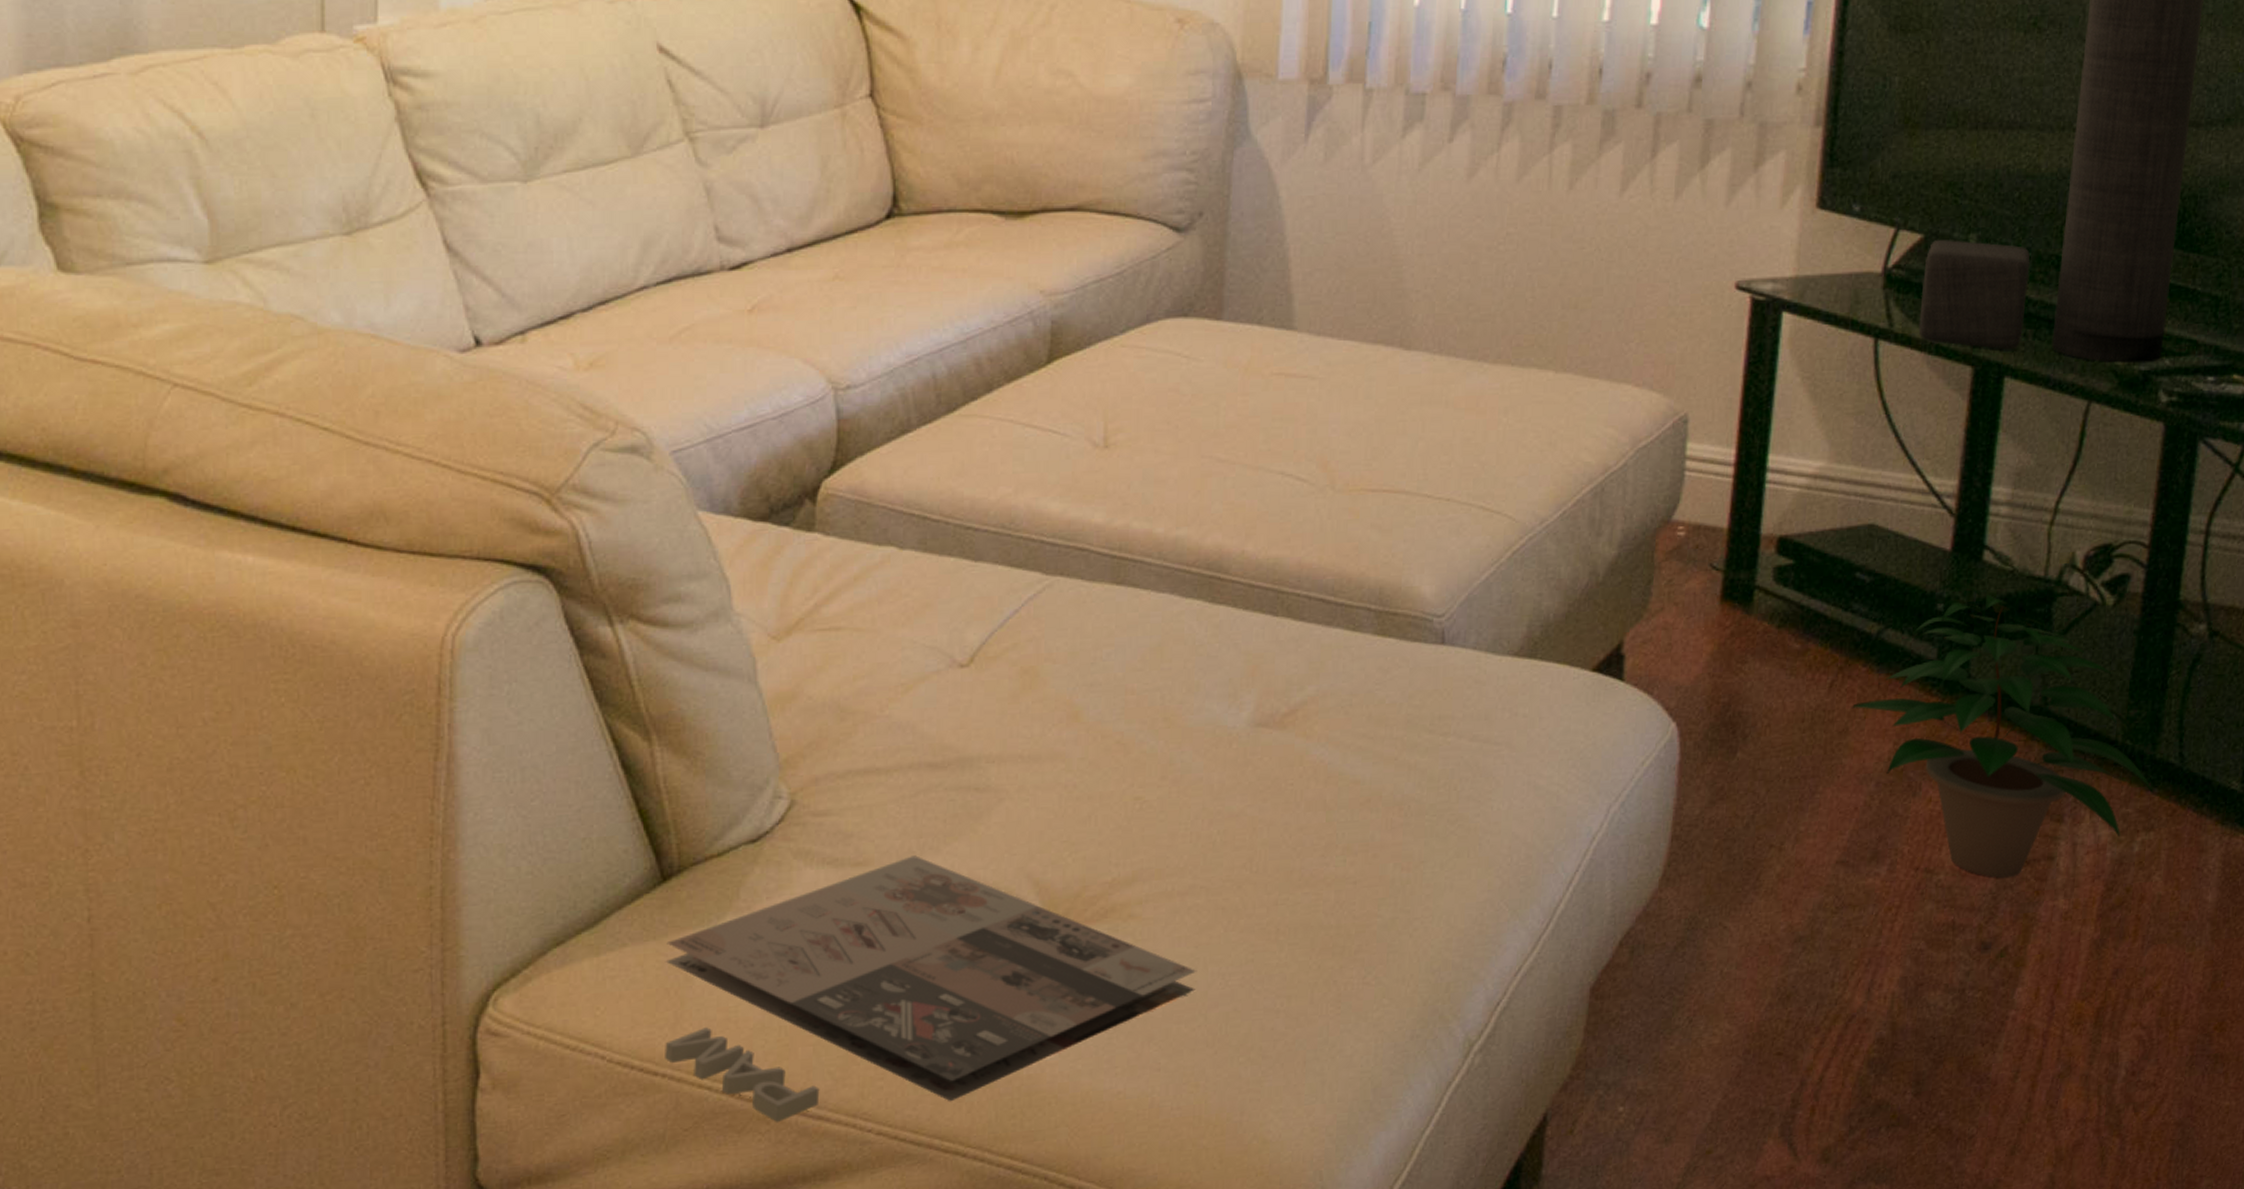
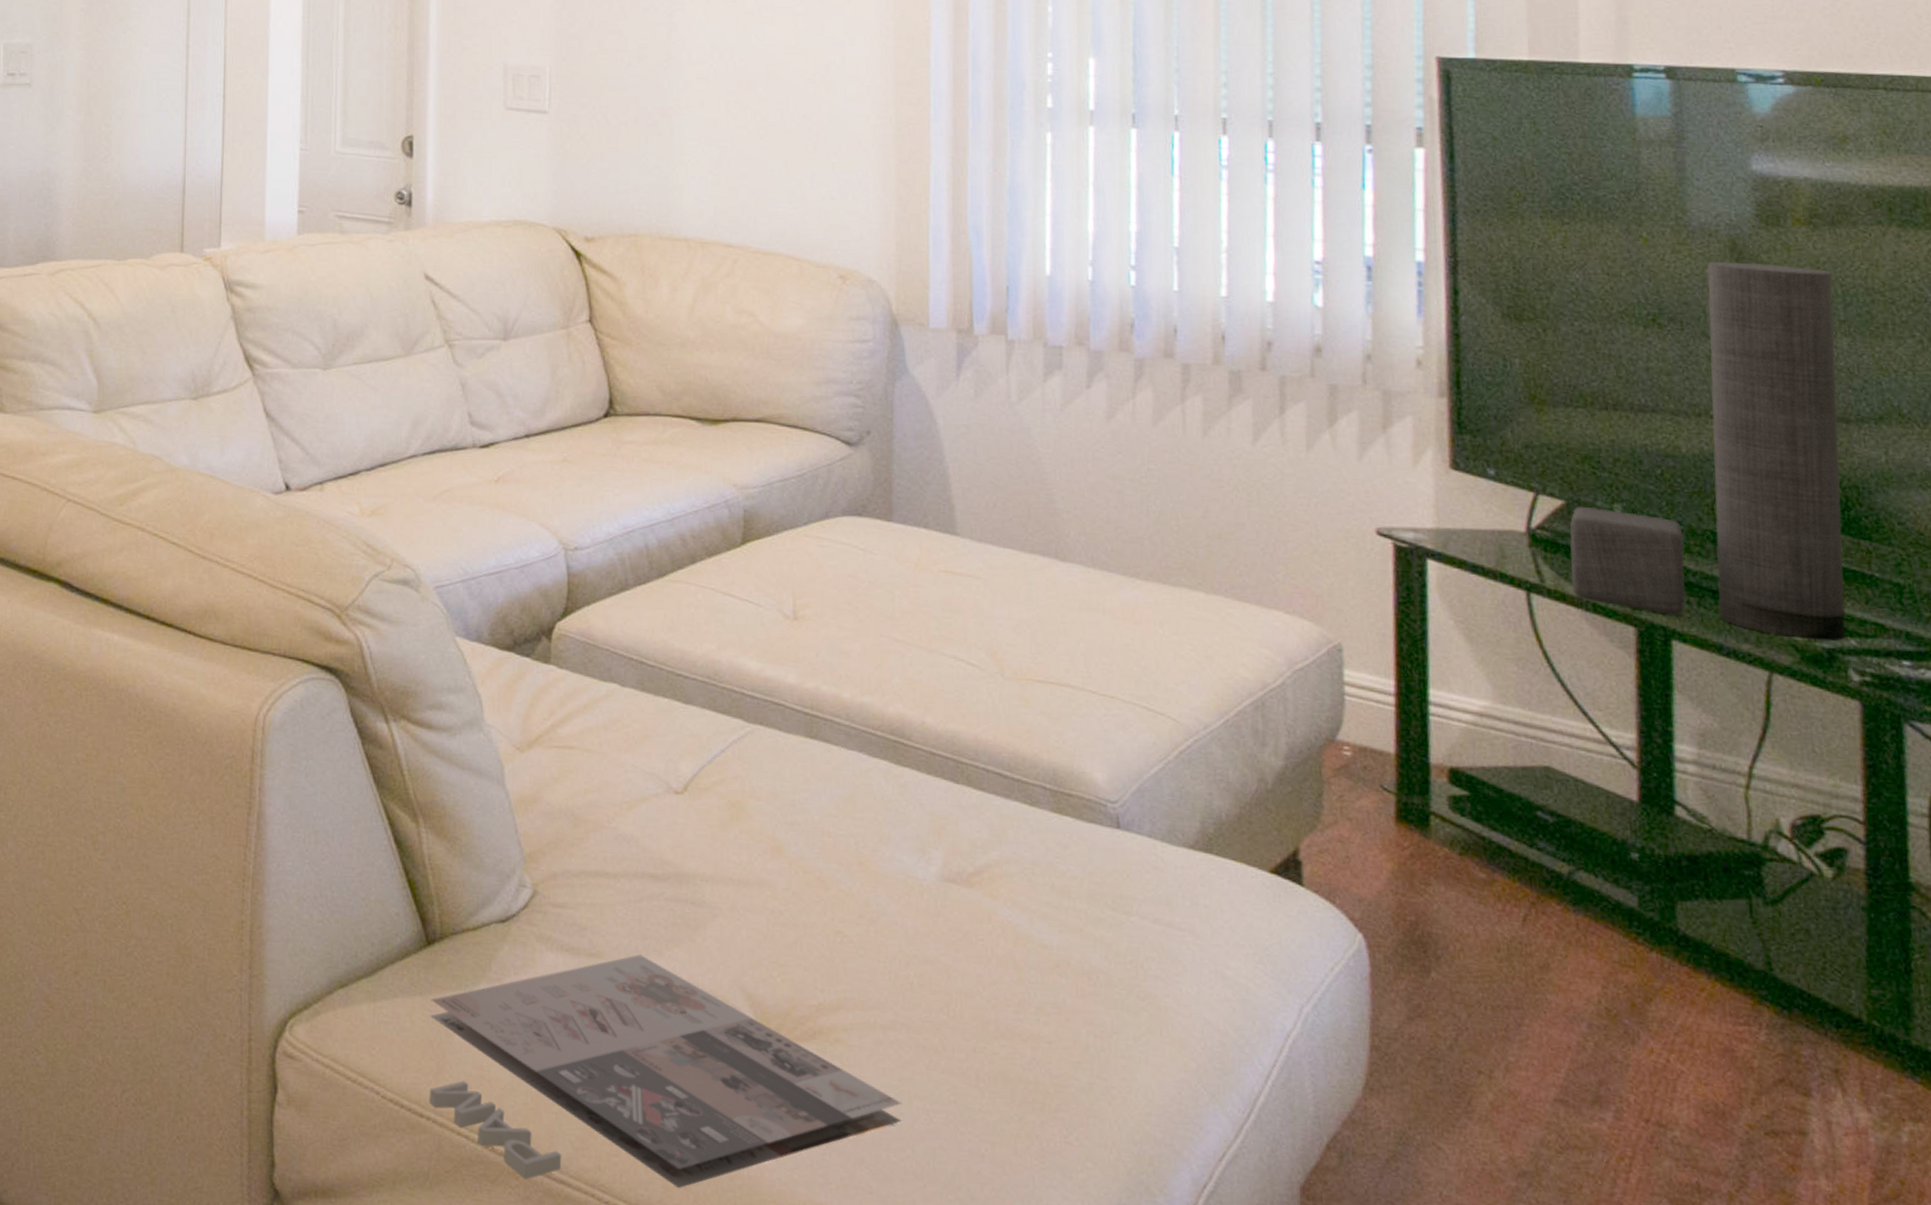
potted plant: present [1851,583,2154,878] -> none [1549,834,1916,1147]

